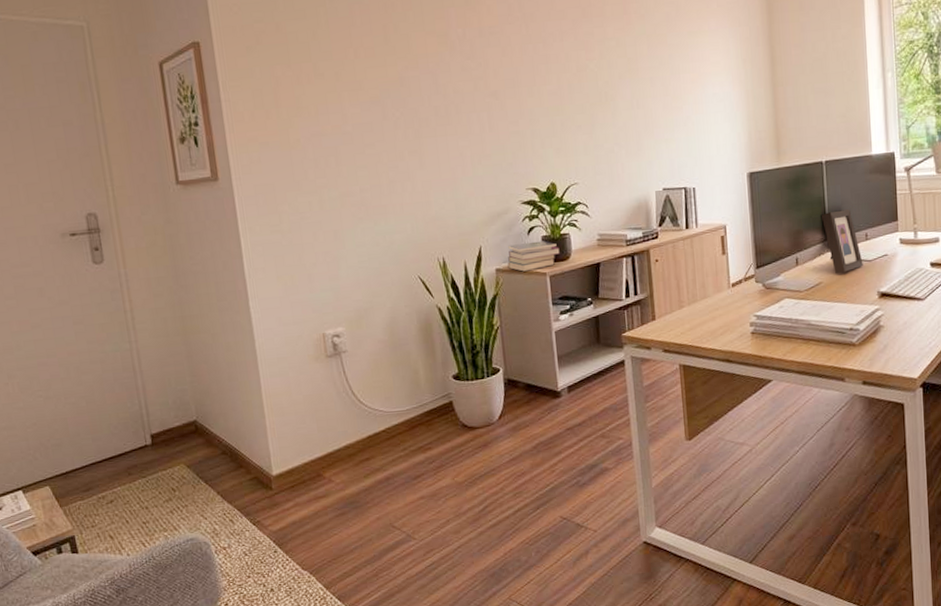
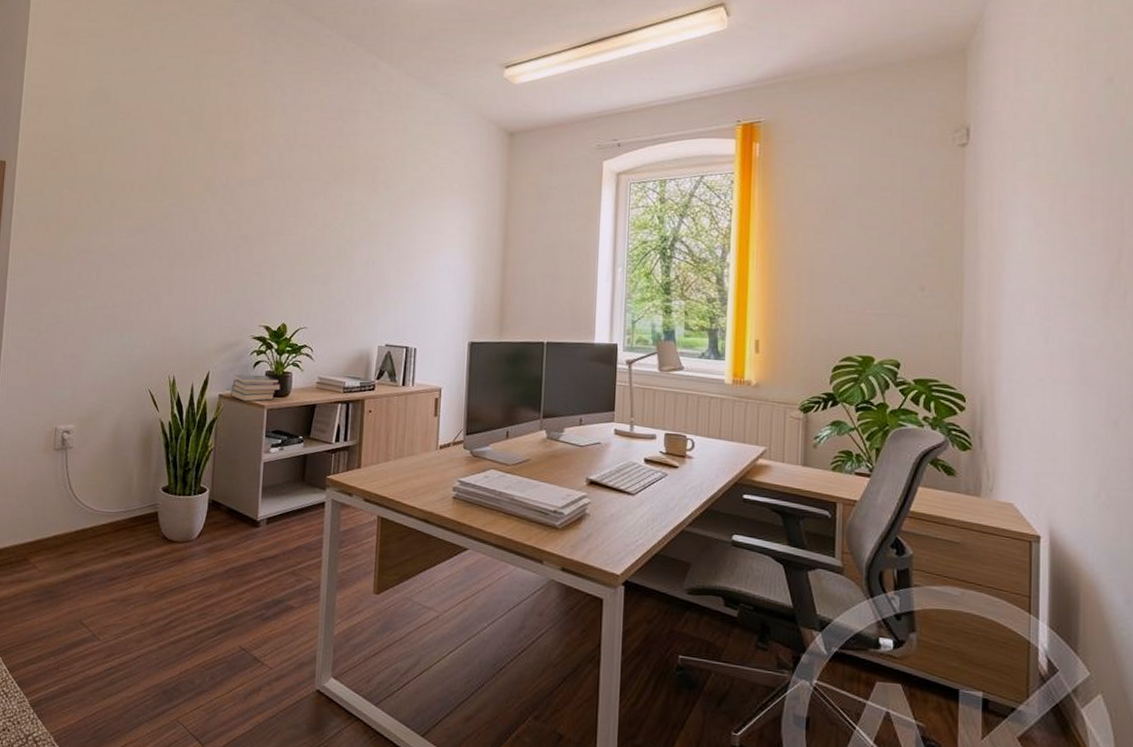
picture frame: present [821,209,863,274] -> none [536,391,575,454]

